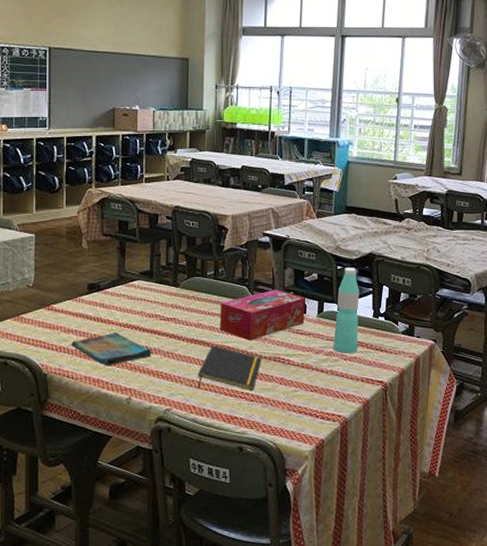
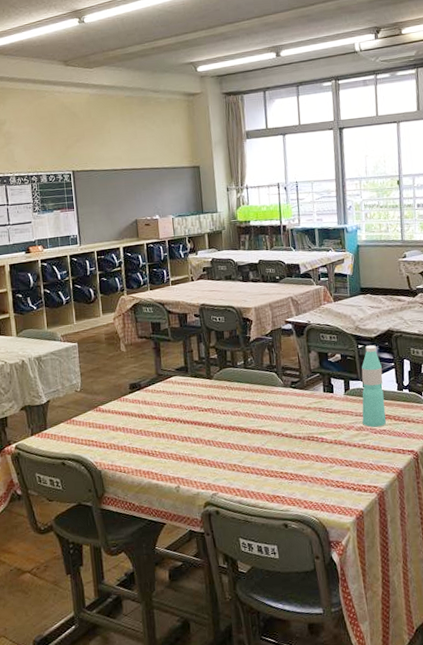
dish towel: present [70,332,153,366] -> none [119,426,195,458]
notepad: present [197,345,262,391] -> none [238,430,297,472]
tissue box: present [220,289,305,341] -> none [253,372,333,423]

